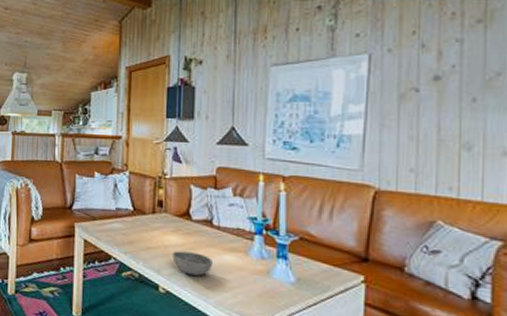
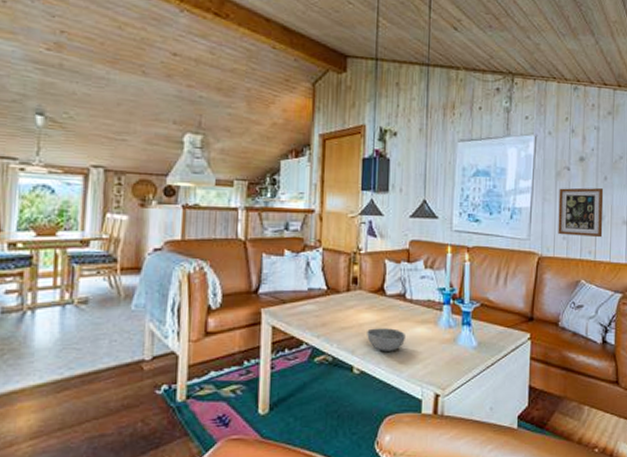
picture frame: none [402,111,471,172] -> present [558,187,604,238]

